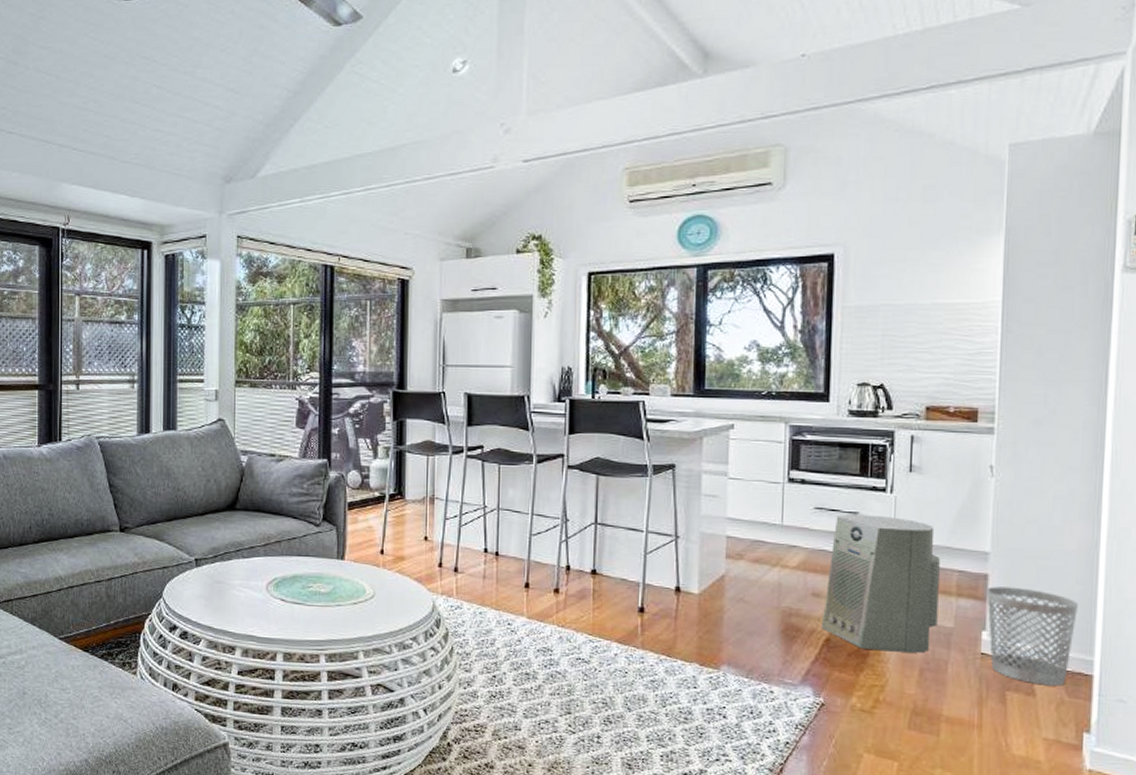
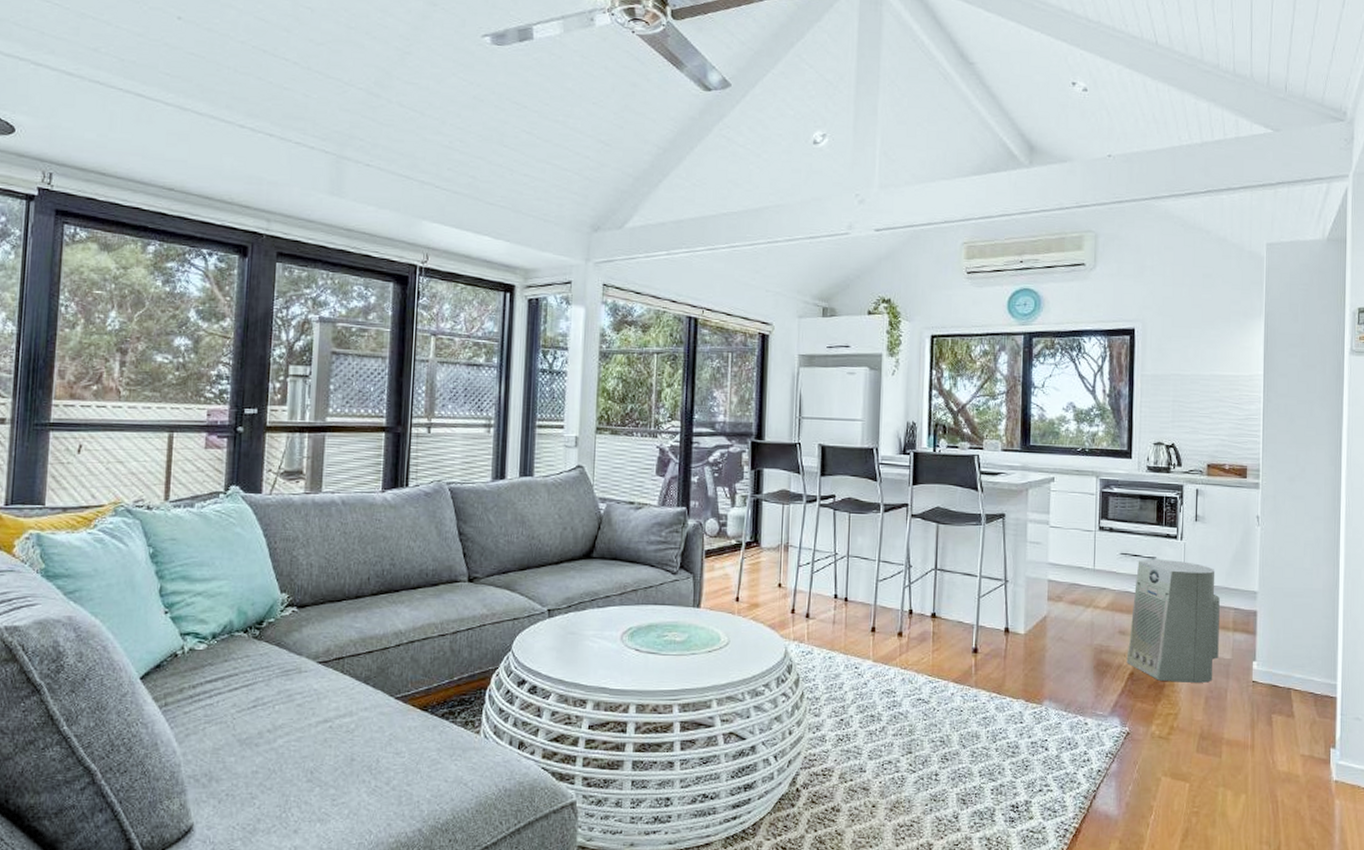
wastebasket: present [987,586,1078,686] -> none [1256,622,1324,708]

